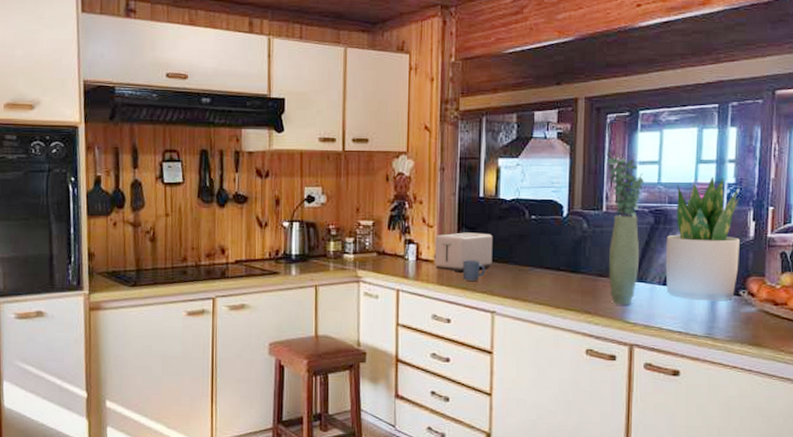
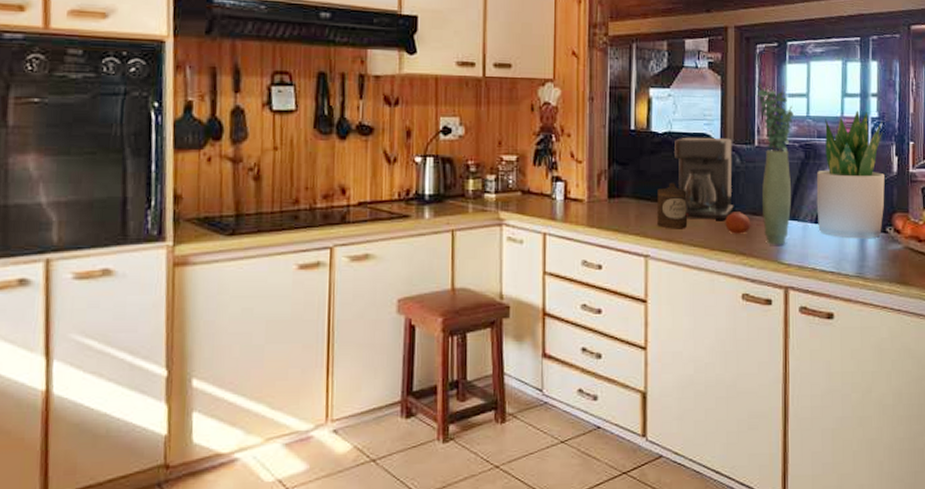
toaster: present [433,232,493,273] -> none [583,168,645,213]
mug: present [462,260,486,282] -> none [614,199,638,223]
canister: none [504,246,534,288] -> present [657,183,688,229]
coffee maker: none [522,203,580,281] -> present [675,137,734,220]
fruit: none [571,273,597,294] -> present [725,212,751,234]

